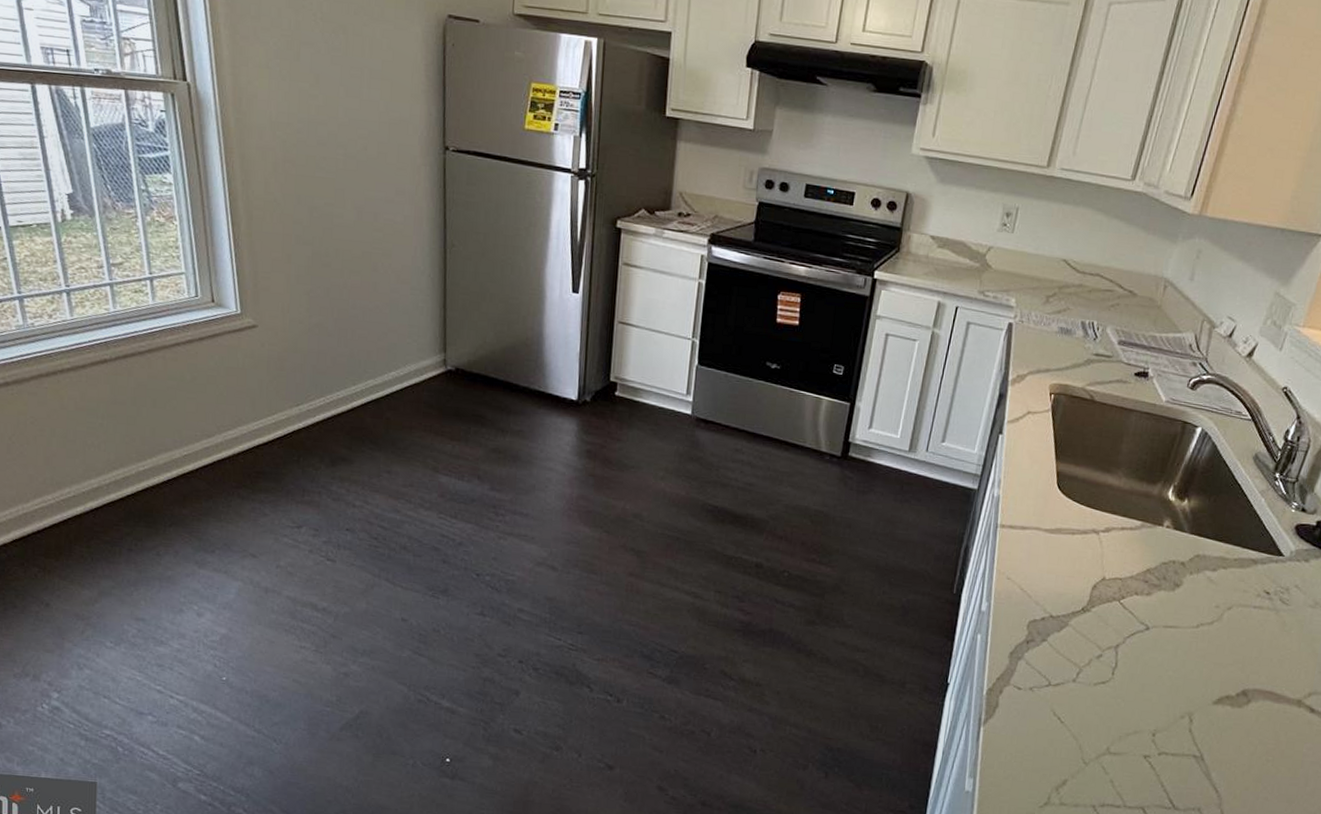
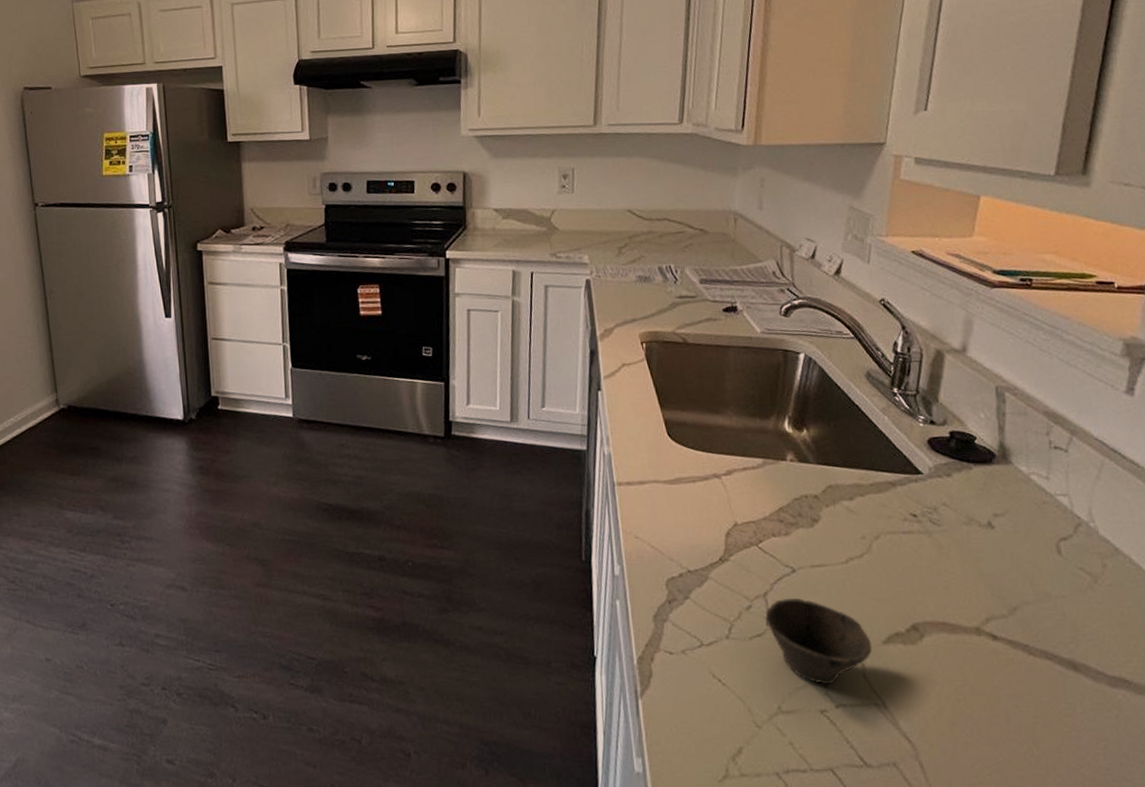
cup: none [1112,652,1203,734] -> present [765,598,873,685]

